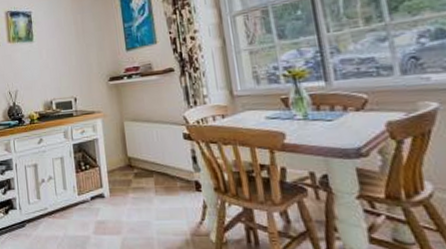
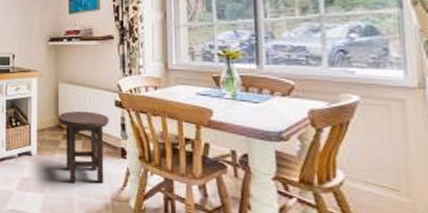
stool: none [126,147,182,222] -> present [58,110,109,183]

